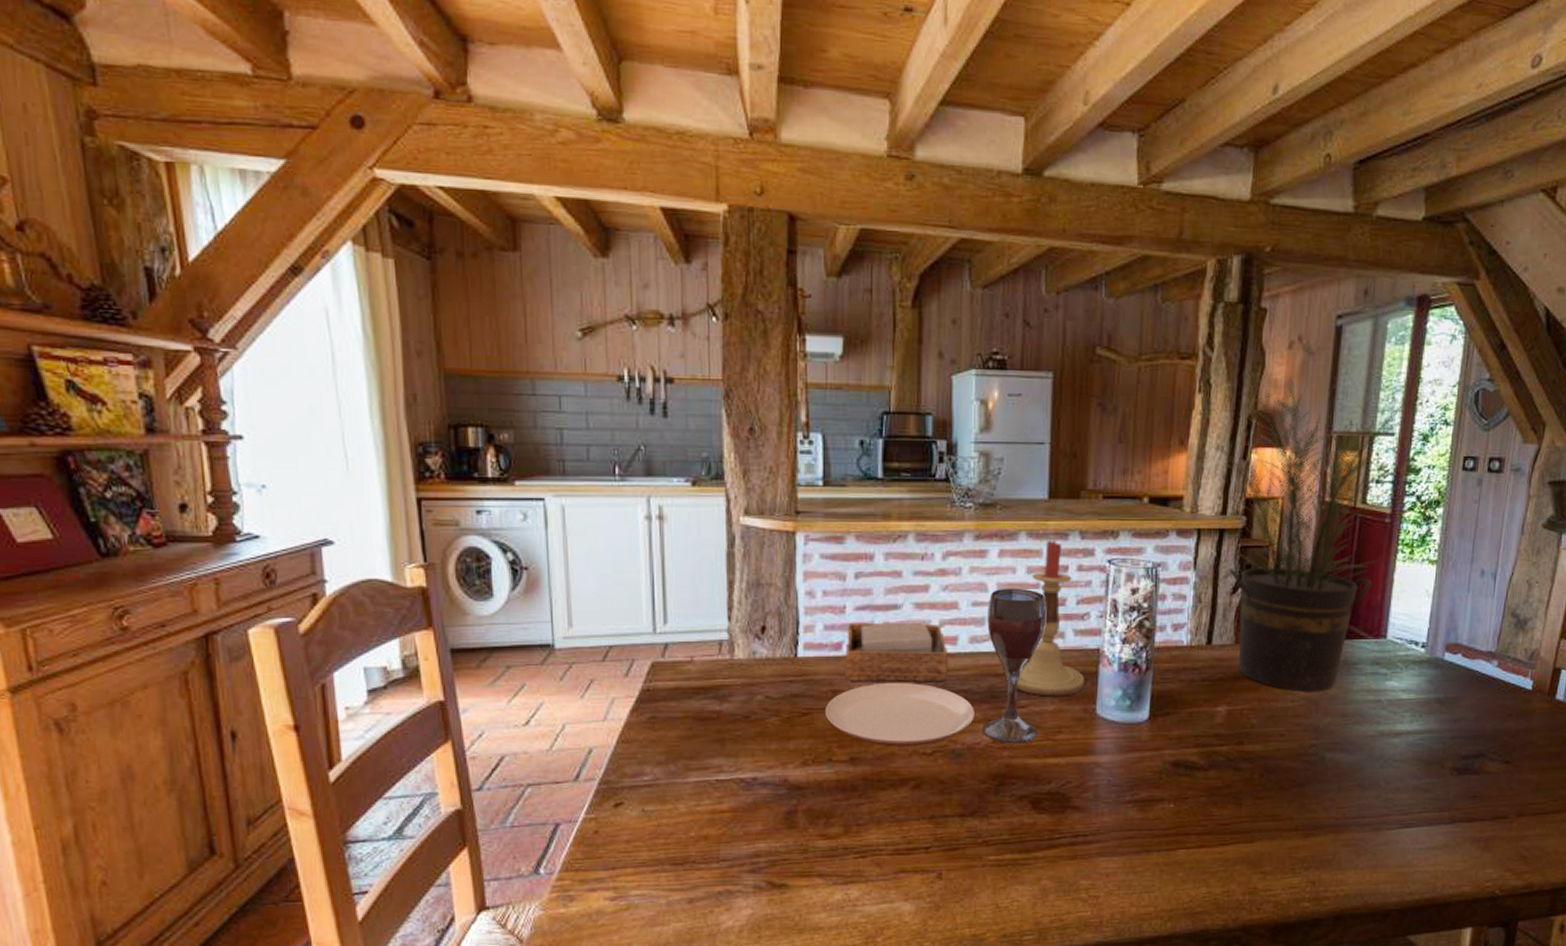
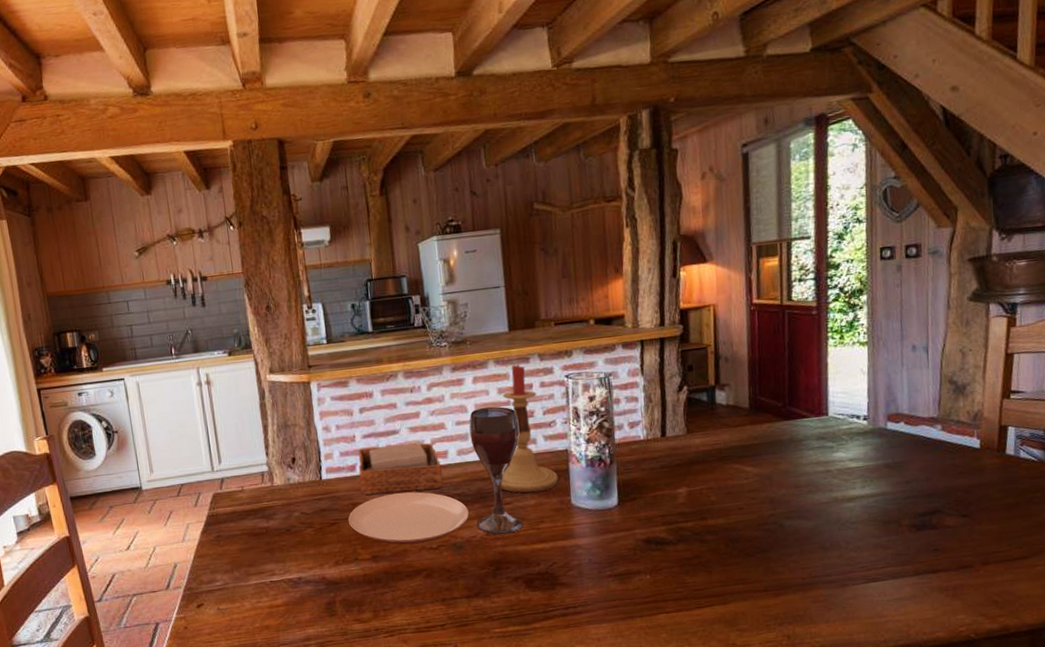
potted plant: present [1200,372,1443,691] -> none [632,181,849,469]

